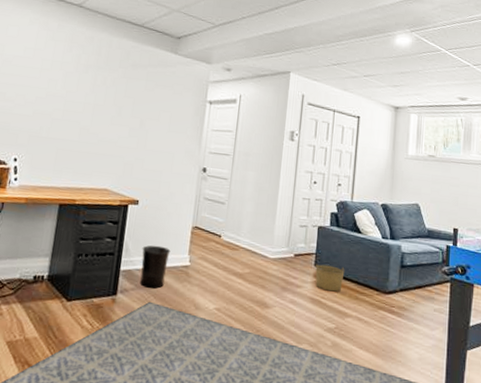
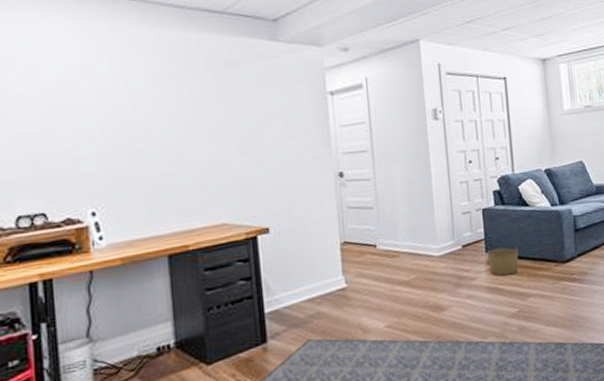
waste bin: present [140,245,171,289] -> none [286,273,321,325]

